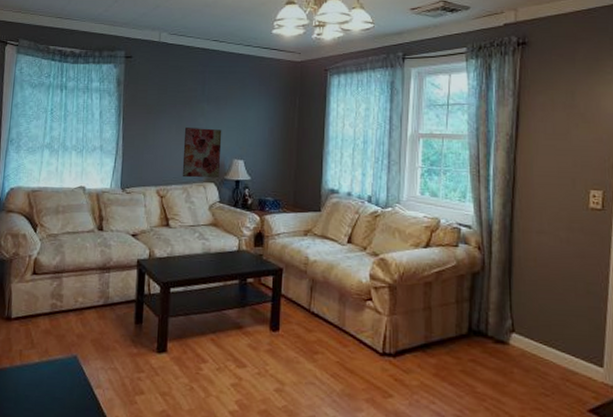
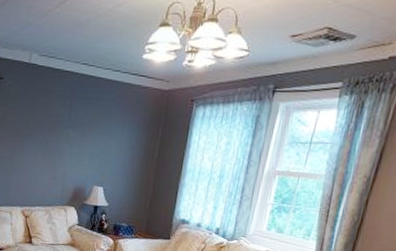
wall art: present [182,128,222,178] -> none [45,153,85,202]

